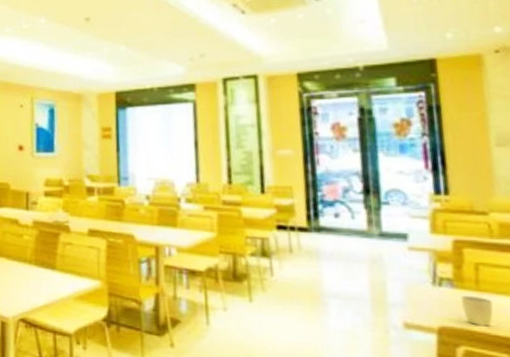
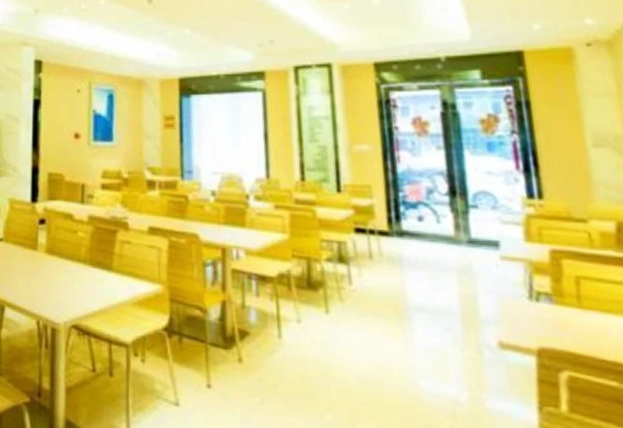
cup: present [460,295,494,327] -> none [560,312,599,349]

